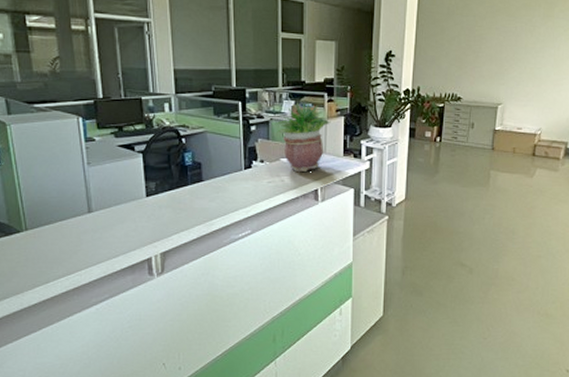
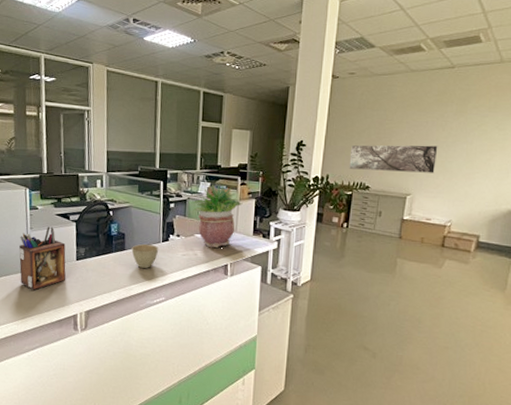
desk organizer: none [75,160,134,235] -> present [19,226,66,290]
cup: none [210,172,241,200] -> present [131,243,159,268]
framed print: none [440,52,527,81] -> present [349,144,438,173]

